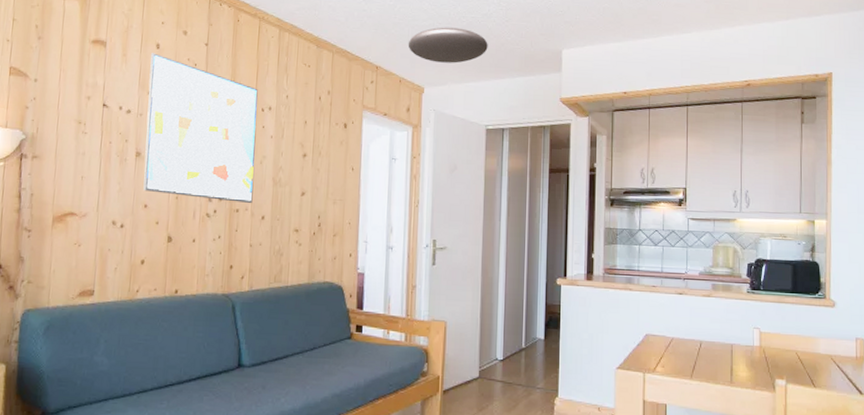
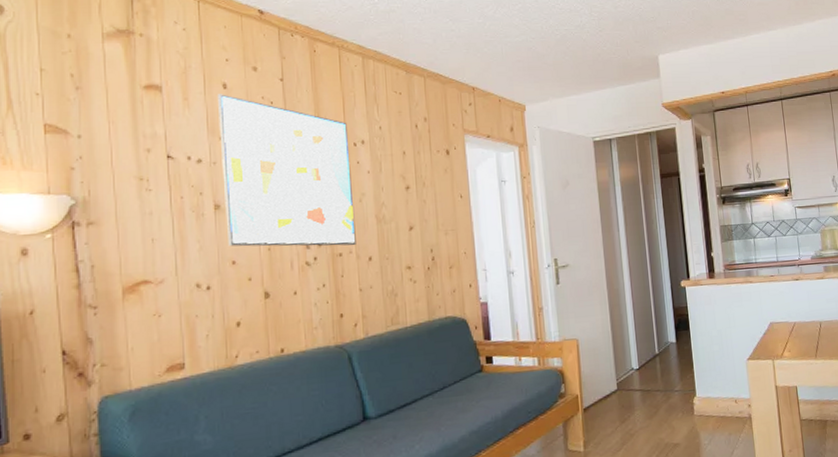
ceiling light: present [408,27,488,63] -> none [502,41,585,78]

